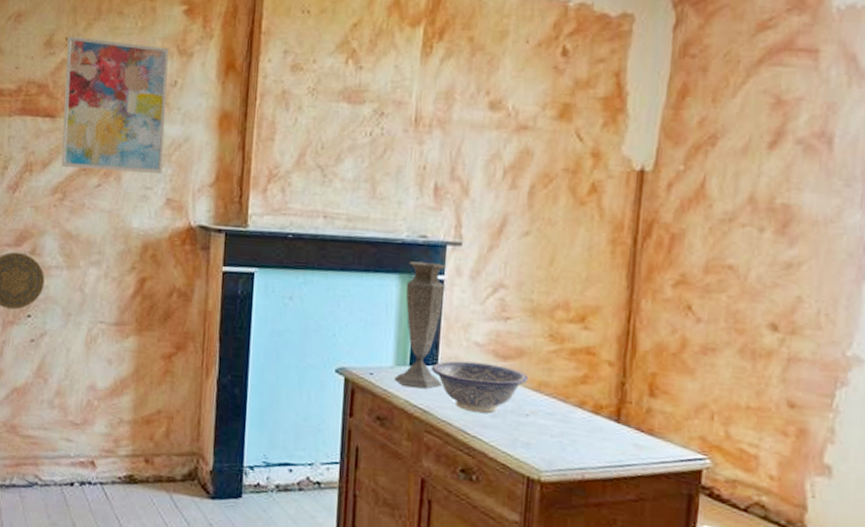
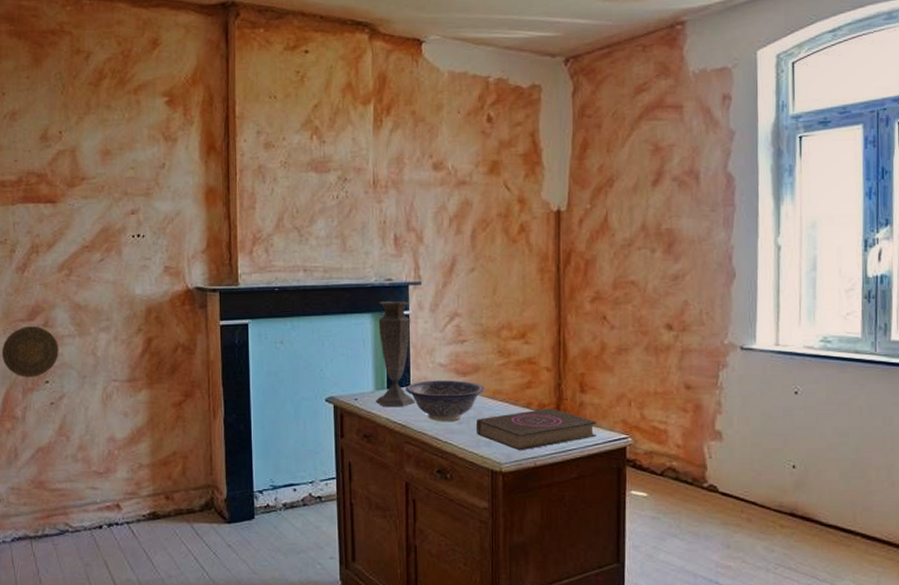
wall art: present [61,36,169,173] -> none [61,129,158,247]
book: none [512,410,668,459] -> present [475,407,597,451]

